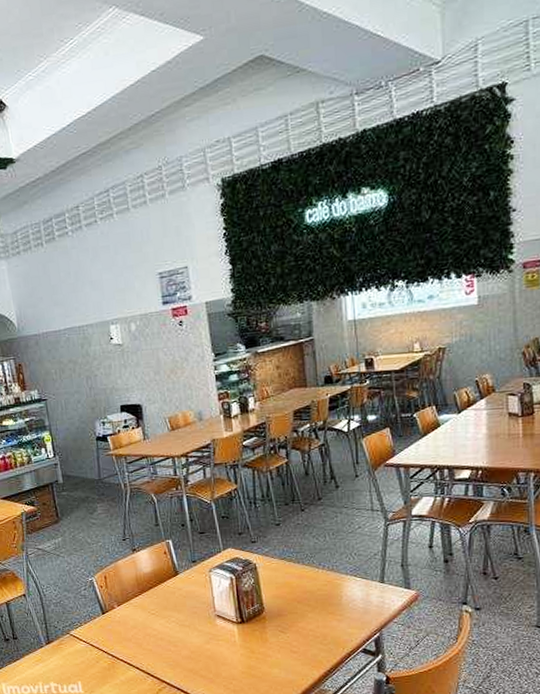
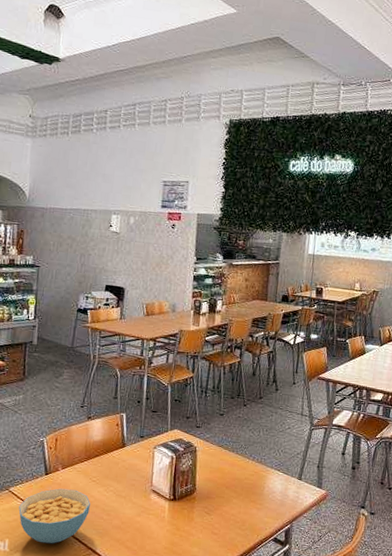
cereal bowl: none [83,625,155,682] -> present [18,488,90,544]

